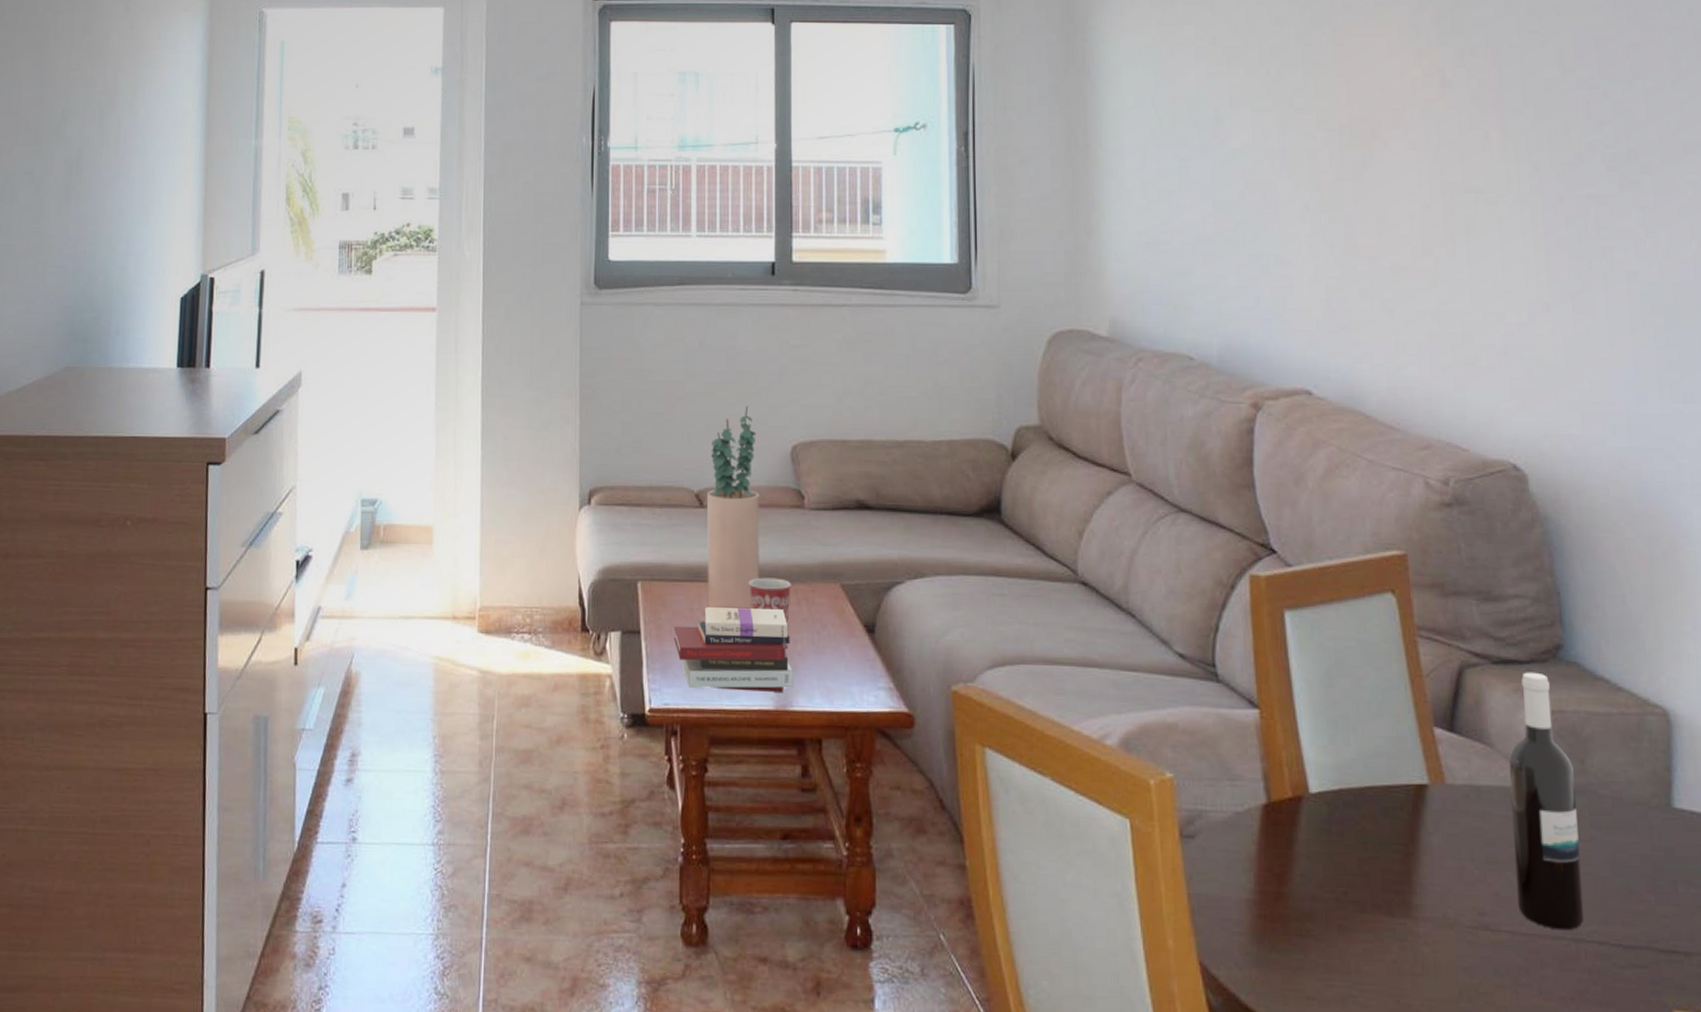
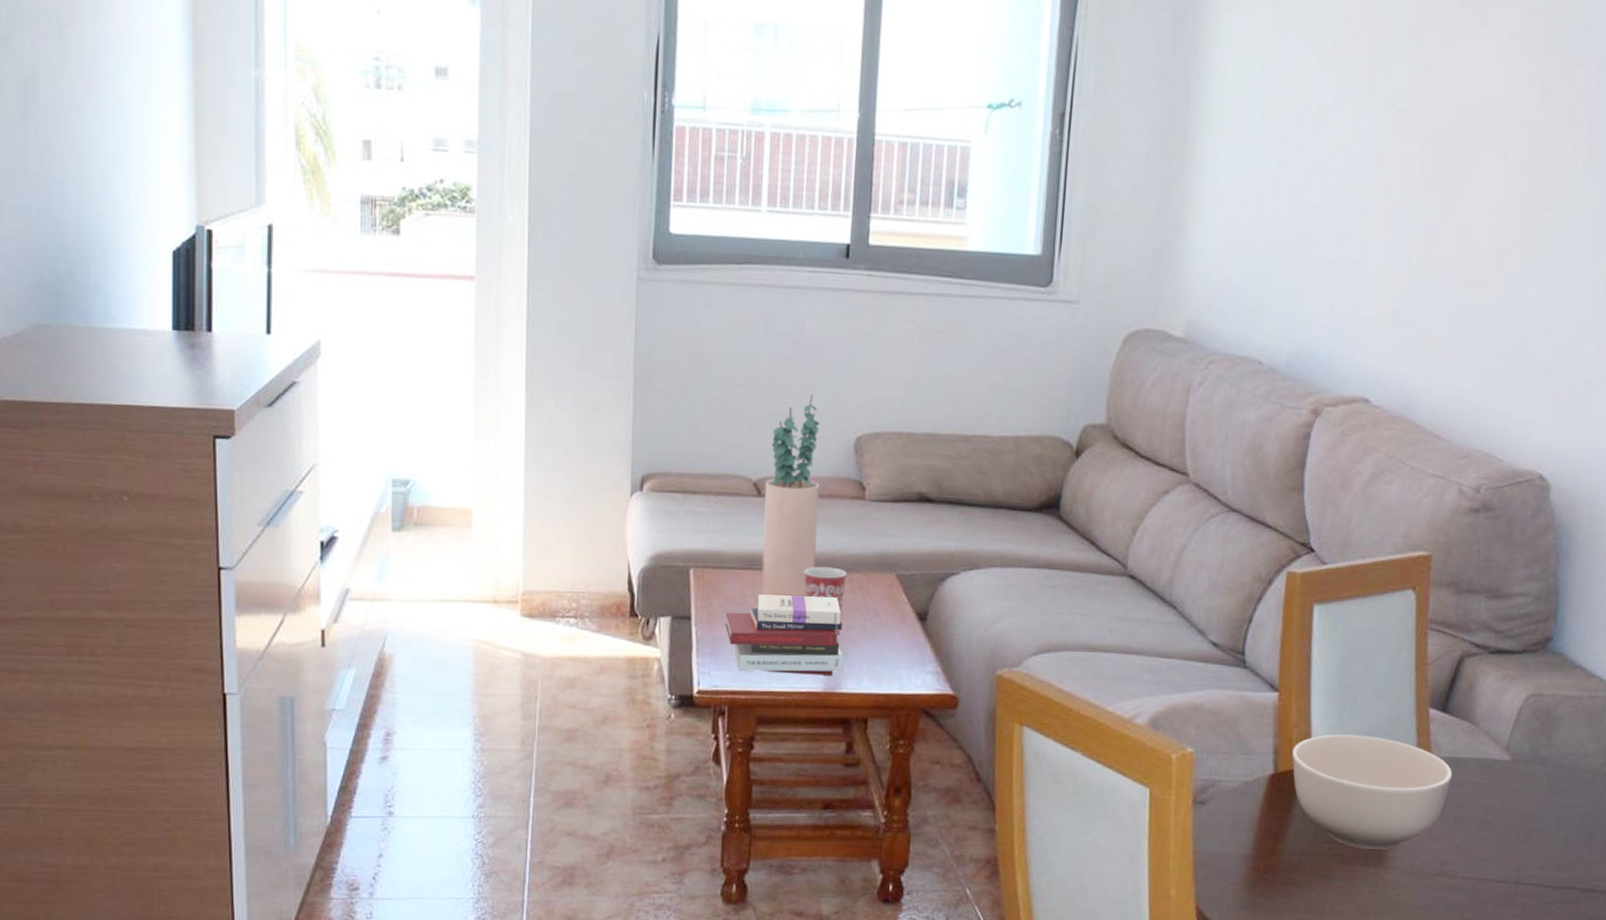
bowl: none [1283,757,1475,896] -> present [1291,734,1453,850]
wine bottle: present [1508,672,1585,931] -> none [1474,661,1542,876]

